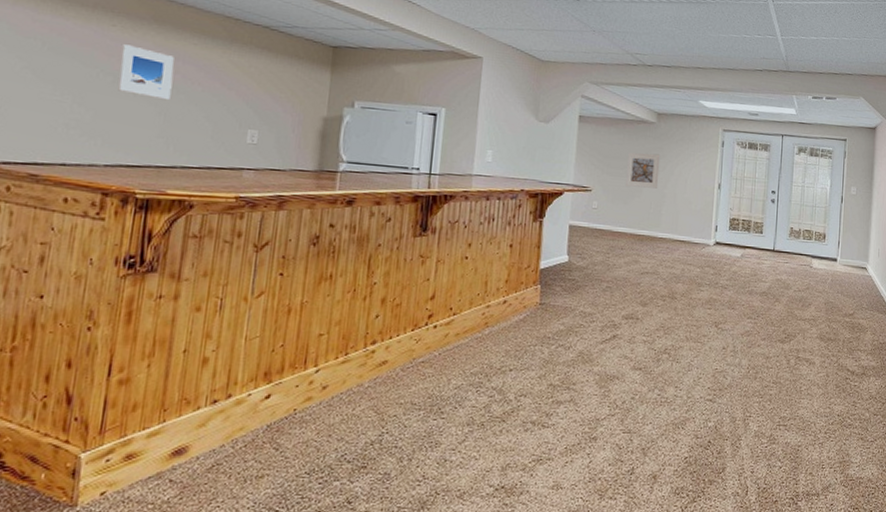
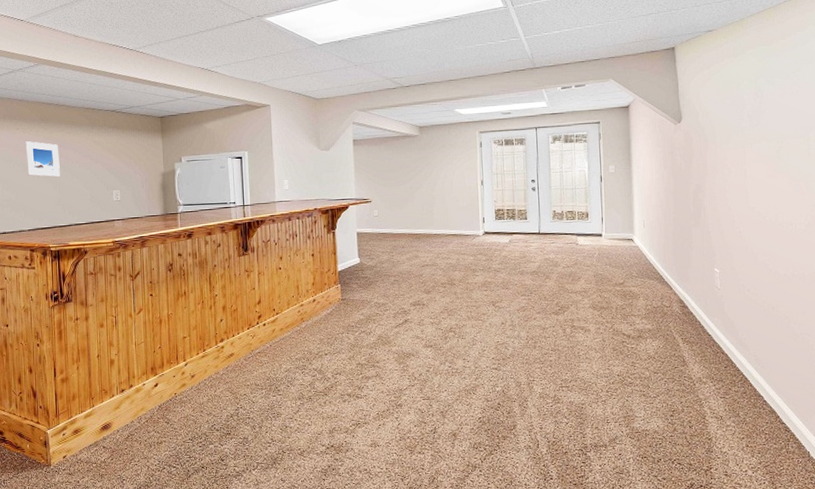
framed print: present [626,153,661,189] -> none [398,162,428,194]

